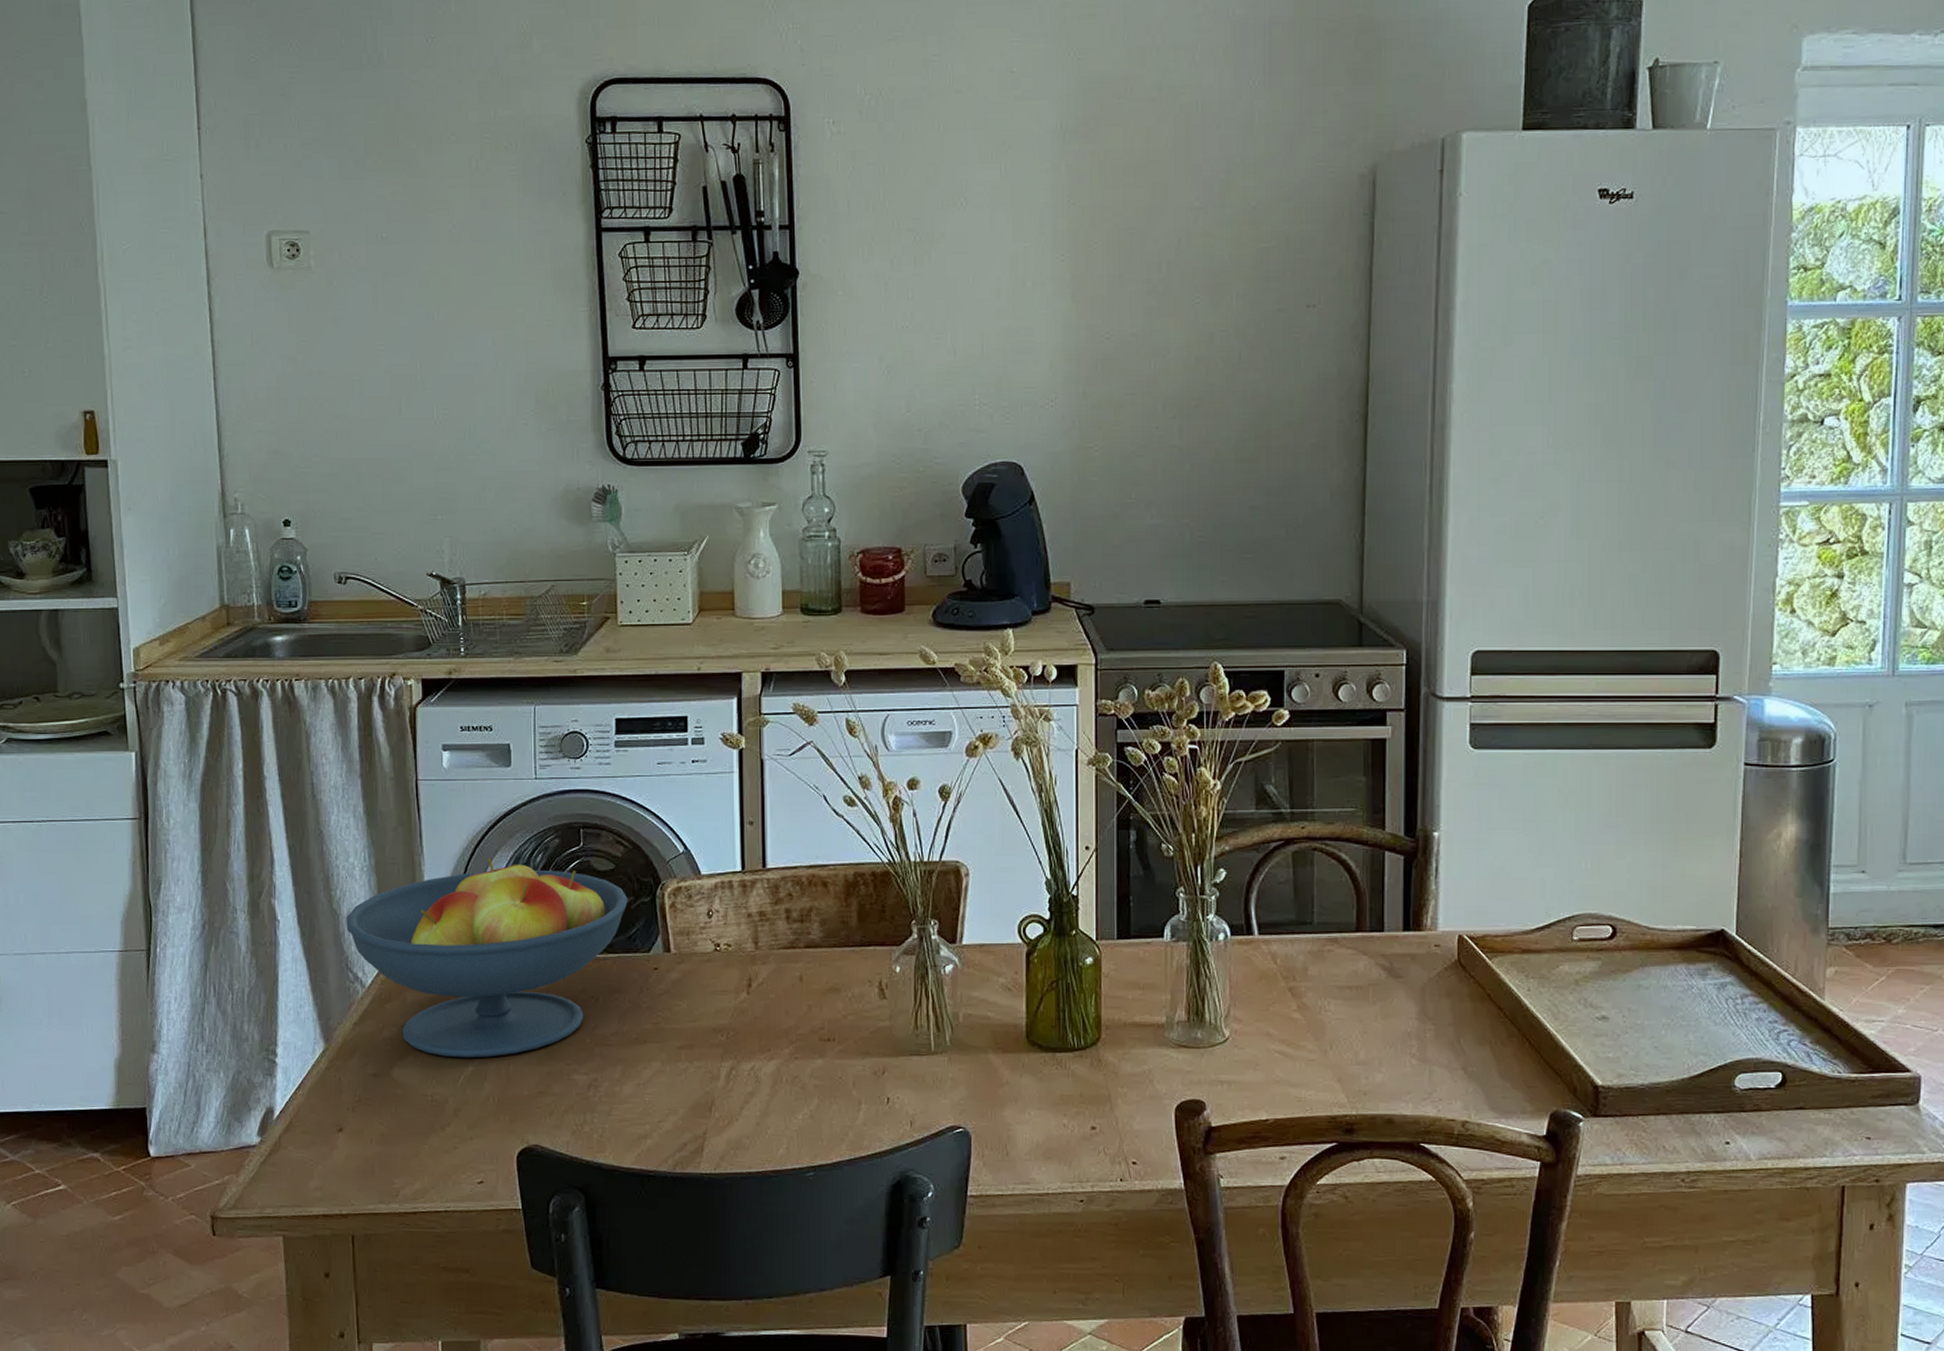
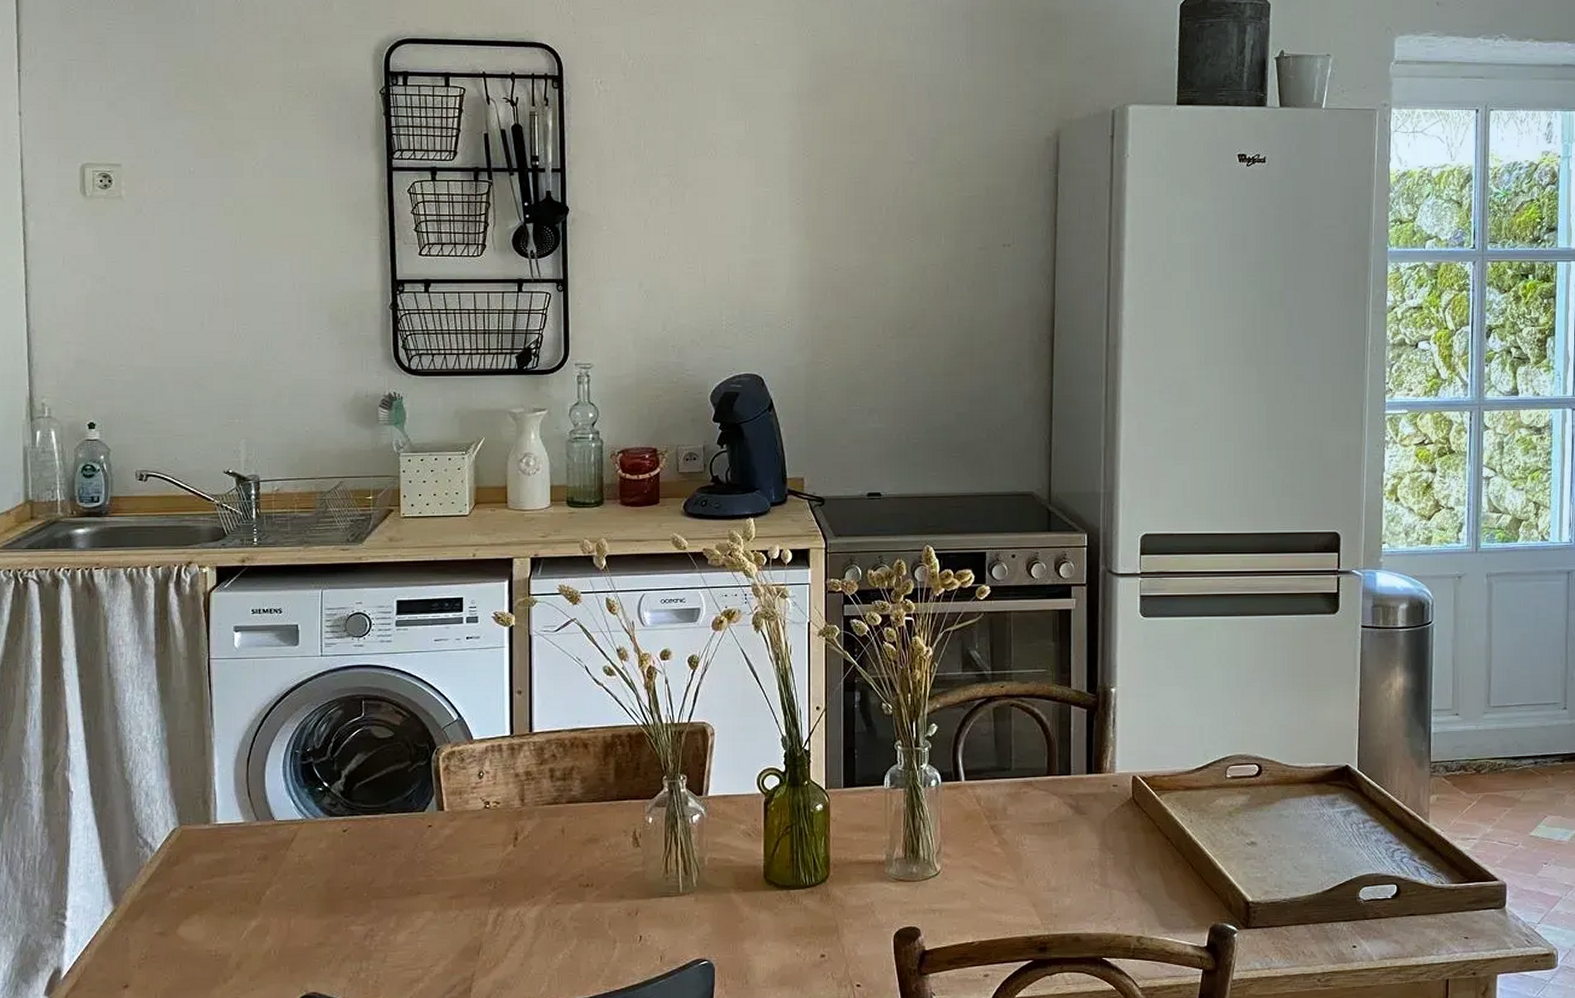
fruit bowl: present [346,857,628,1058] -> none [137,728,405,915]

